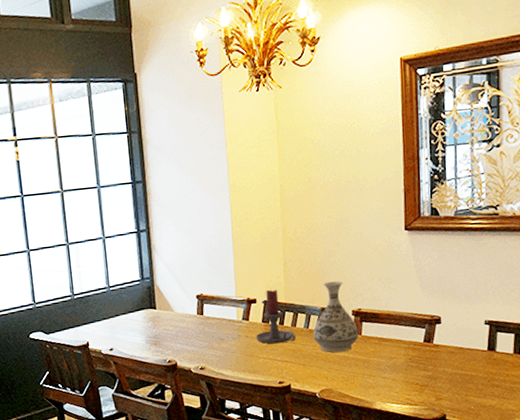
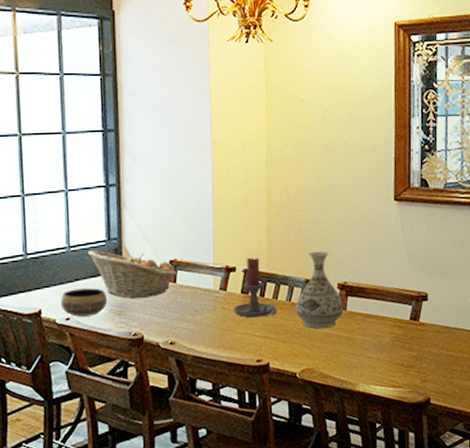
bowl: none [104,322,144,347] -> present [60,288,107,317]
fruit basket: none [125,288,204,330] -> present [88,249,177,298]

